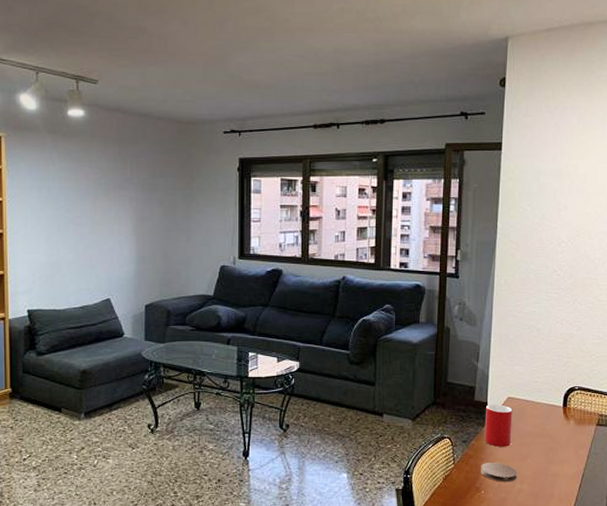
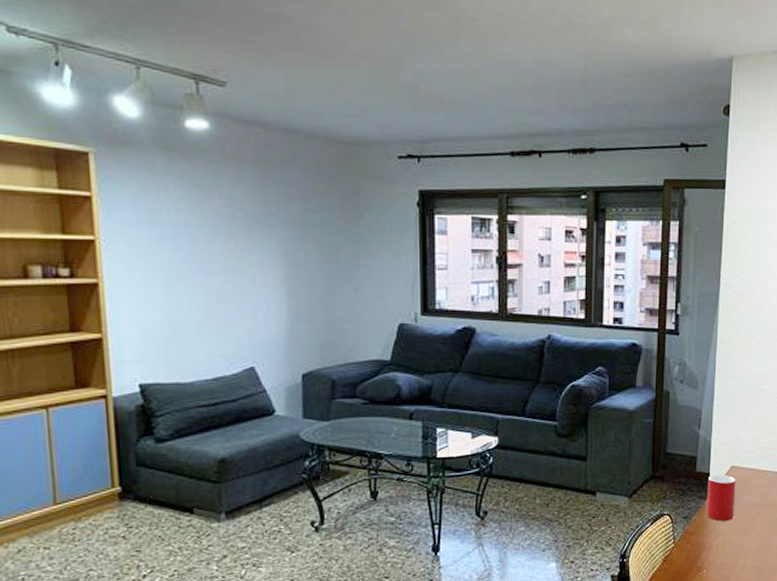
coaster: present [481,462,518,482] -> none [703,537,741,559]

